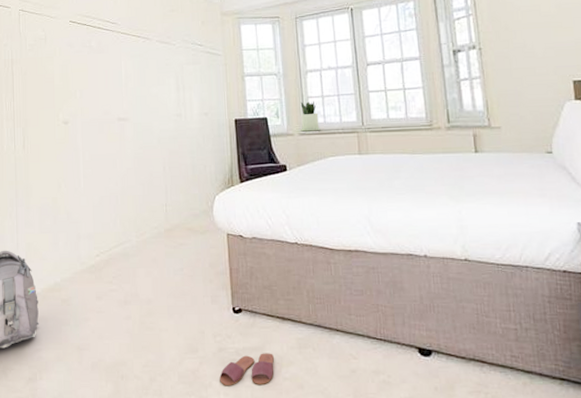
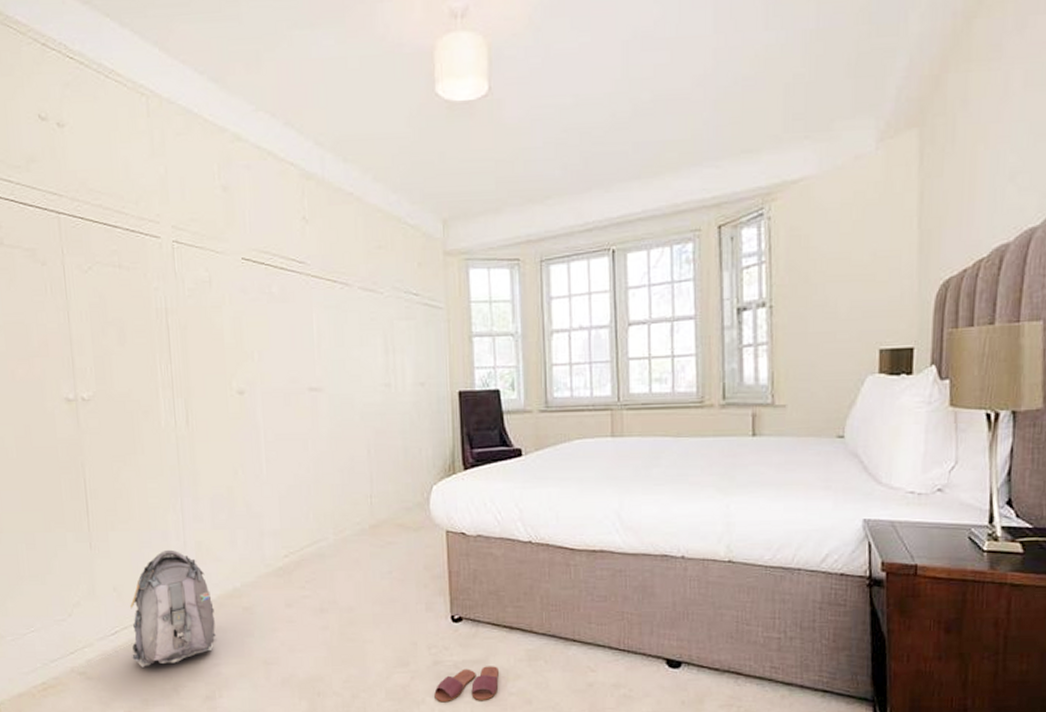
planter: present [300,101,321,132] -> none [541,370,566,408]

